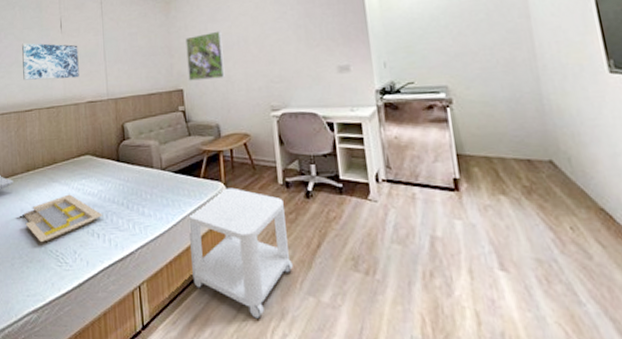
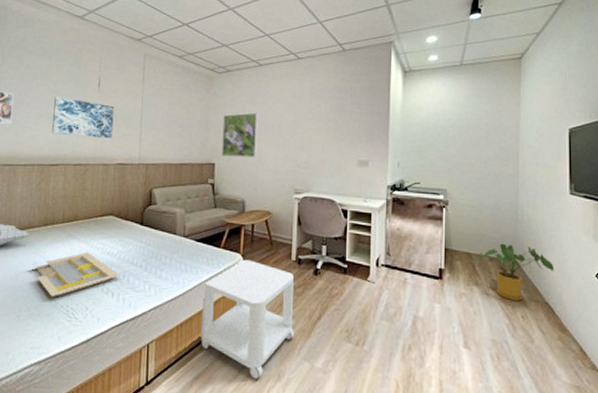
house plant: none [499,141,604,210] -> present [477,243,554,301]

